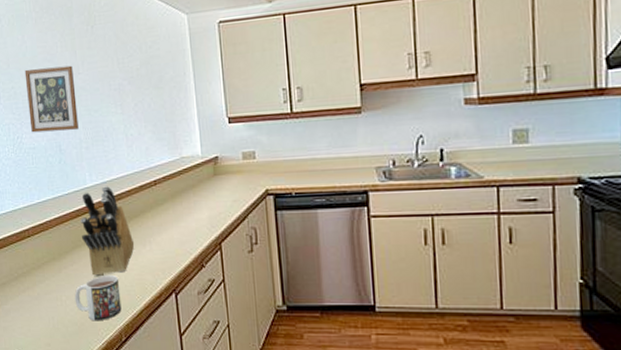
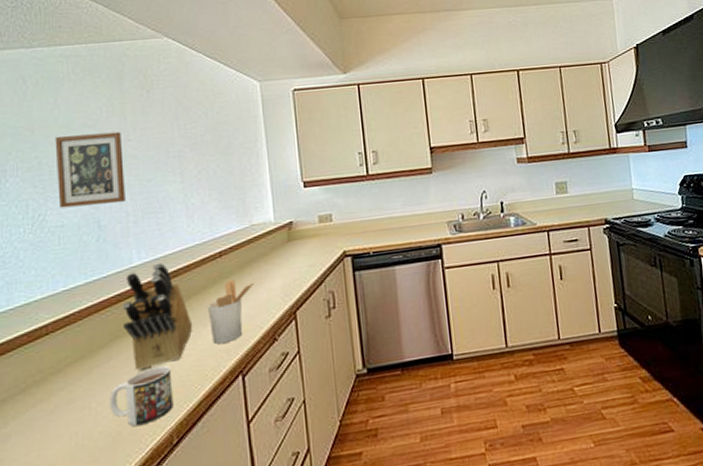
utensil holder: none [145,207,186,262] -> present [207,280,256,344]

